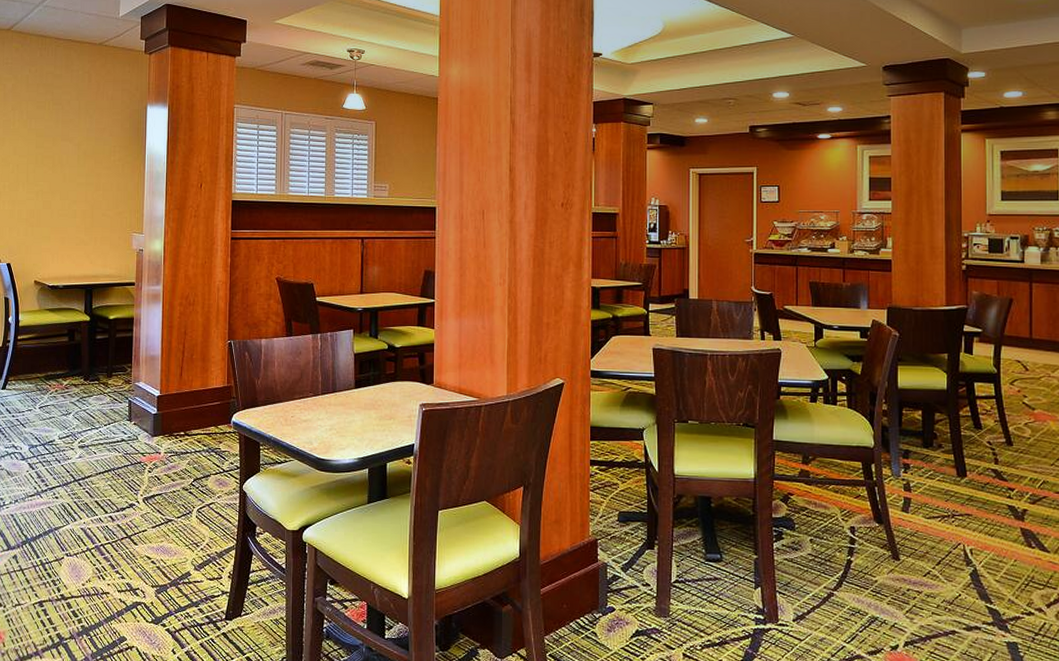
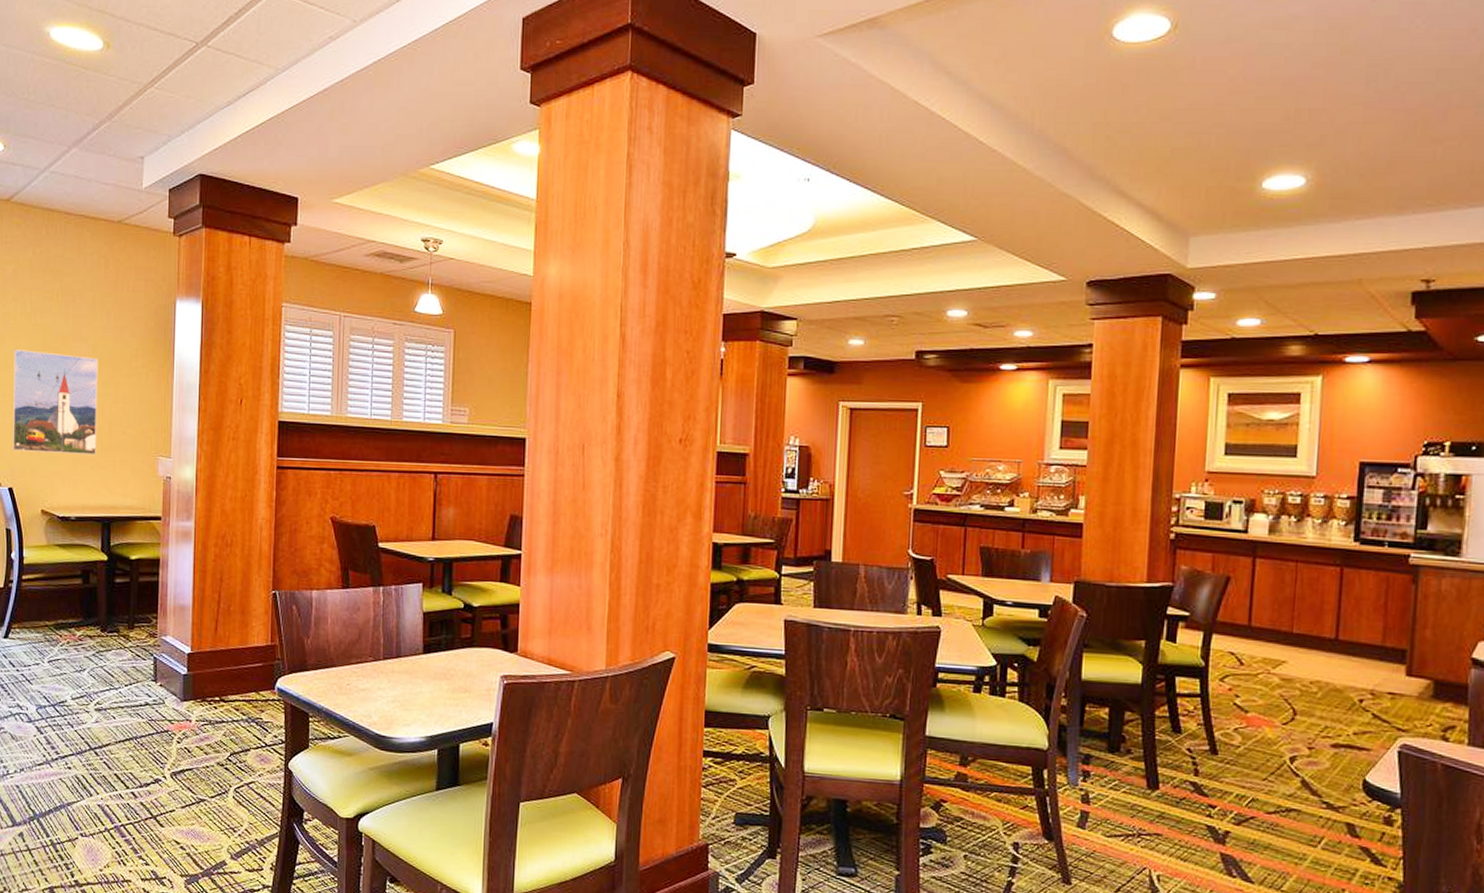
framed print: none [10,150,83,234] -> present [11,349,98,456]

